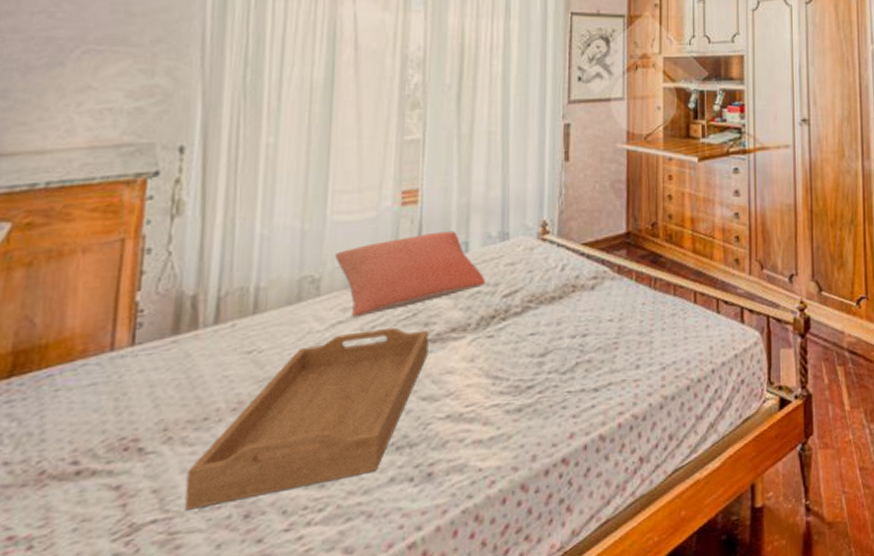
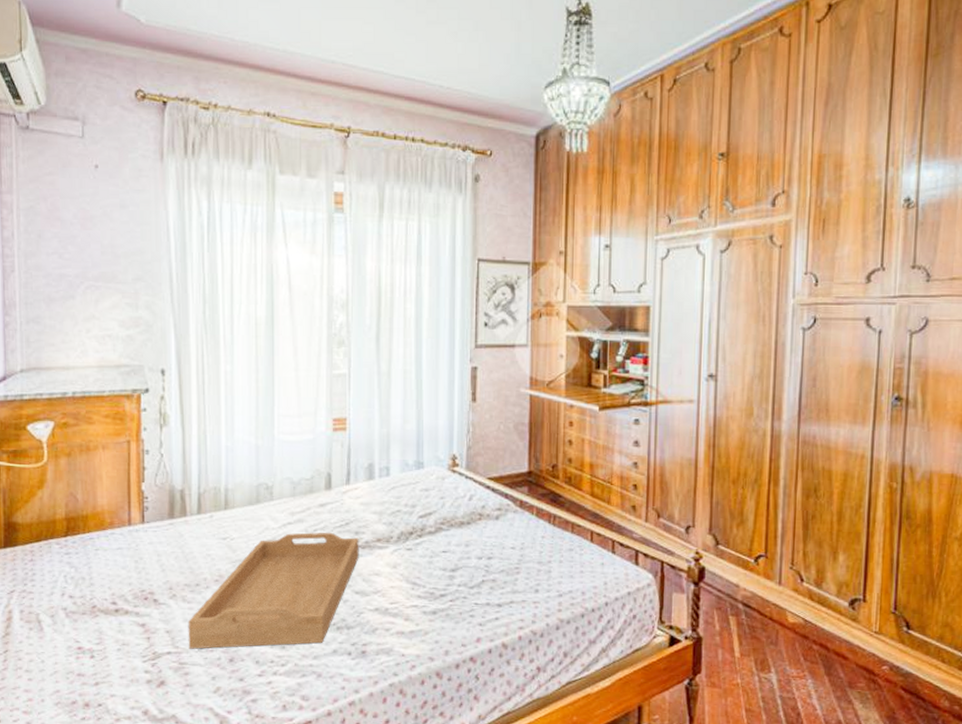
pillow: present [335,231,485,318] -> none [283,456,404,521]

